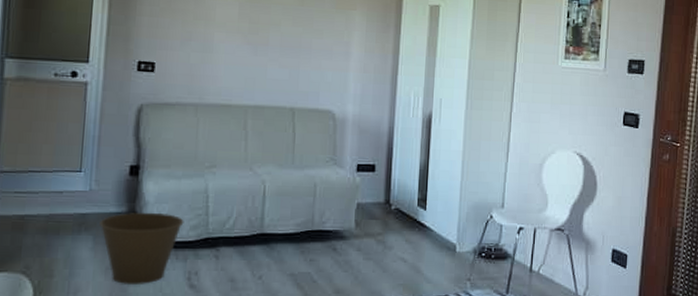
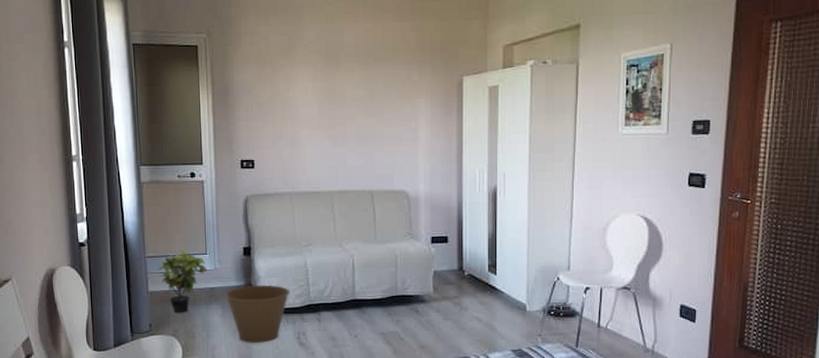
potted plant: none [13,163,80,244] -> present [158,248,207,312]

